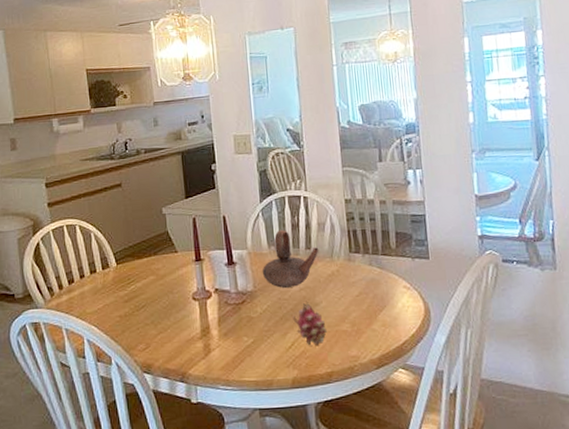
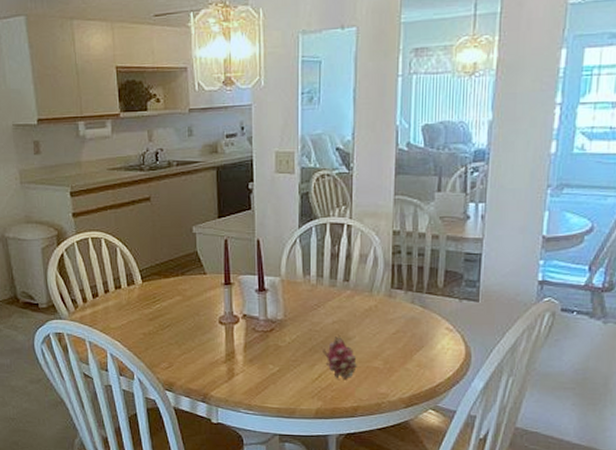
teapot: present [262,230,319,288] -> none [294,259,358,319]

